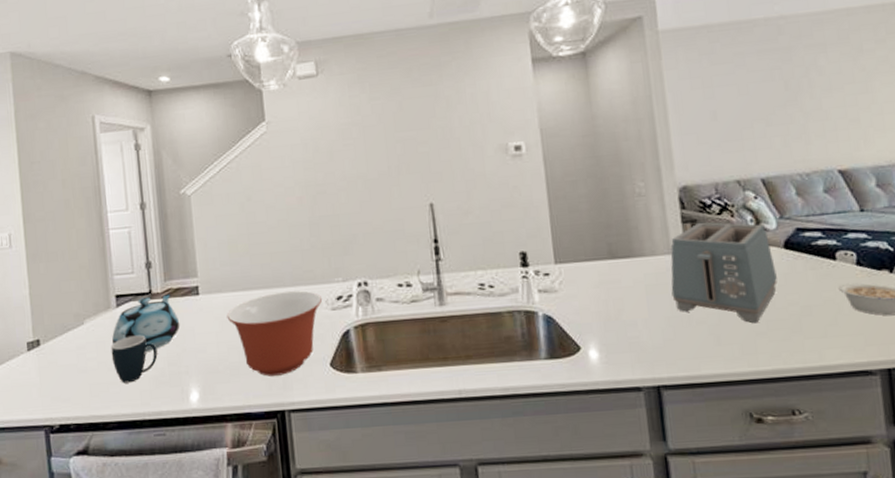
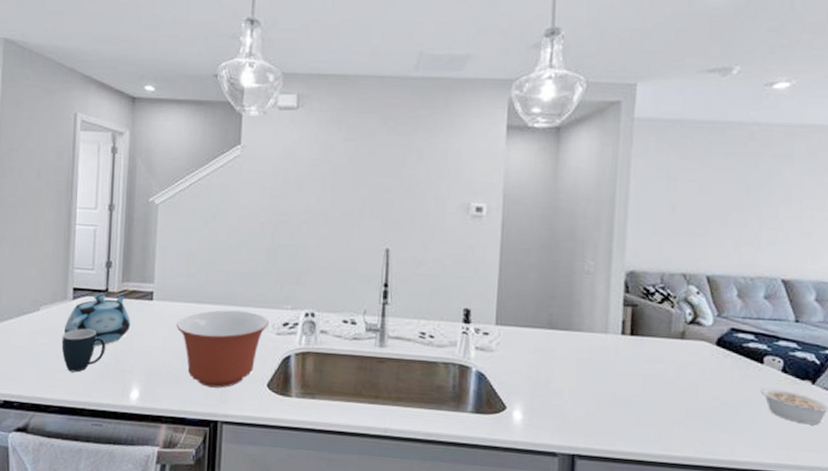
toaster: present [670,222,777,324] -> none [601,307,705,411]

